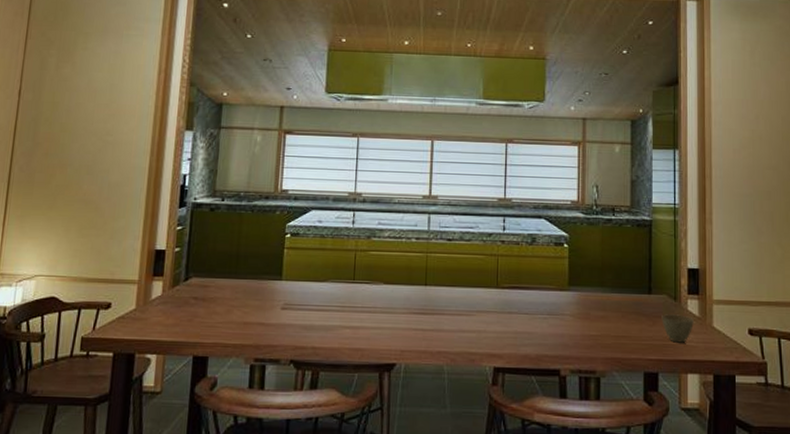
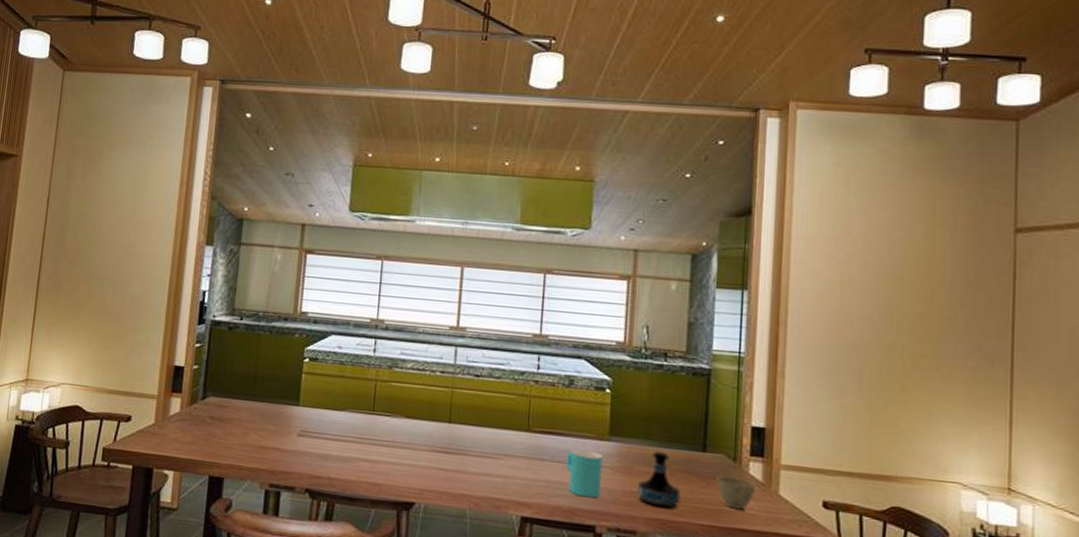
cup: none [532,300,563,344] -> present [566,449,603,498]
tequila bottle: none [594,296,632,348] -> present [636,450,681,509]

